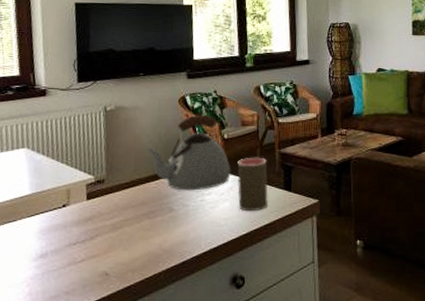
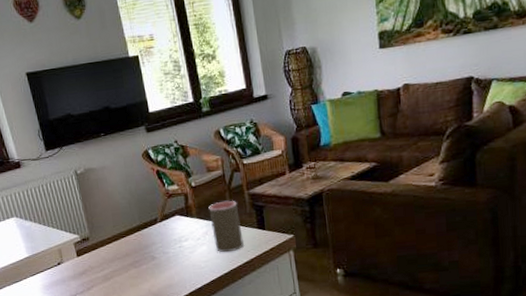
kettle: present [146,115,231,191] -> none [121,166,204,240]

